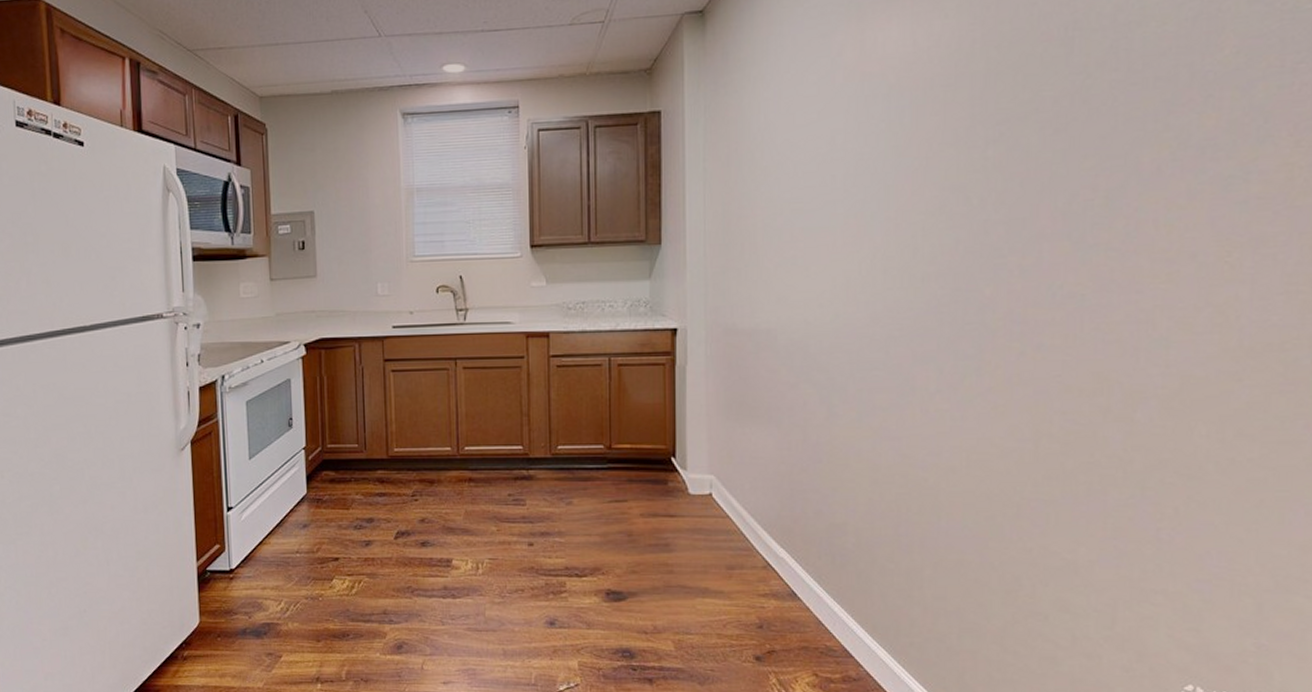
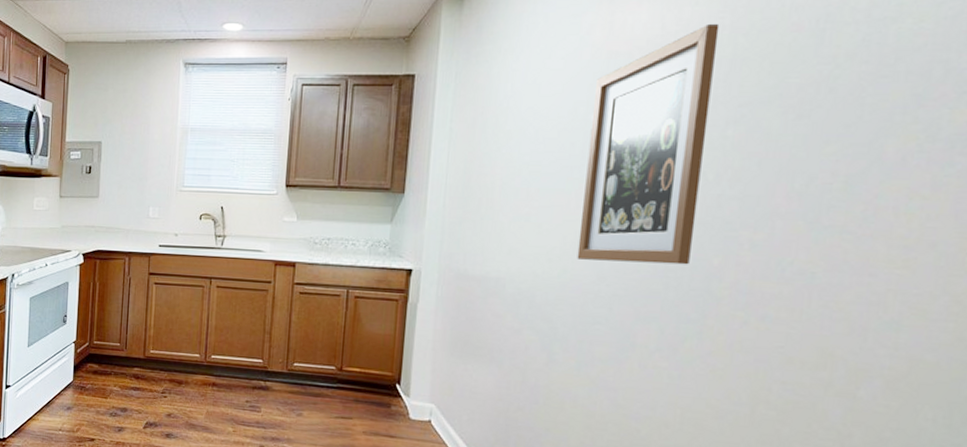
wall art: none [848,38,971,301] -> present [577,24,720,265]

